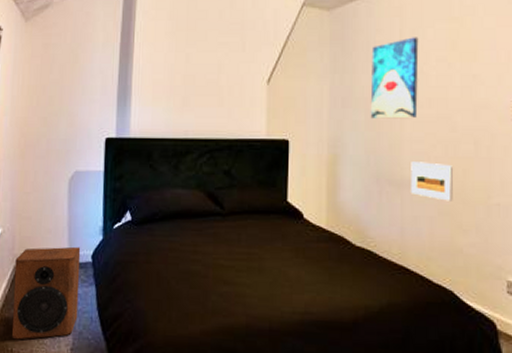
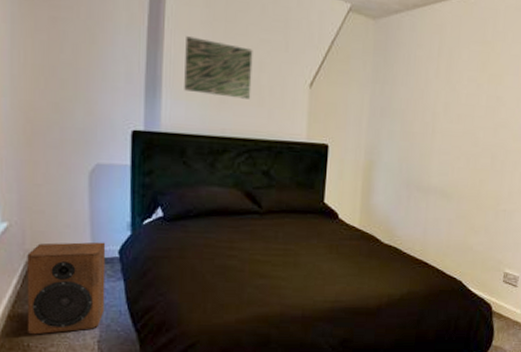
wall art: none [151,47,212,100] -> present [184,36,253,99]
wall art: present [370,37,419,119] -> none [405,55,455,132]
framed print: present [411,162,454,201] -> none [435,171,473,207]

